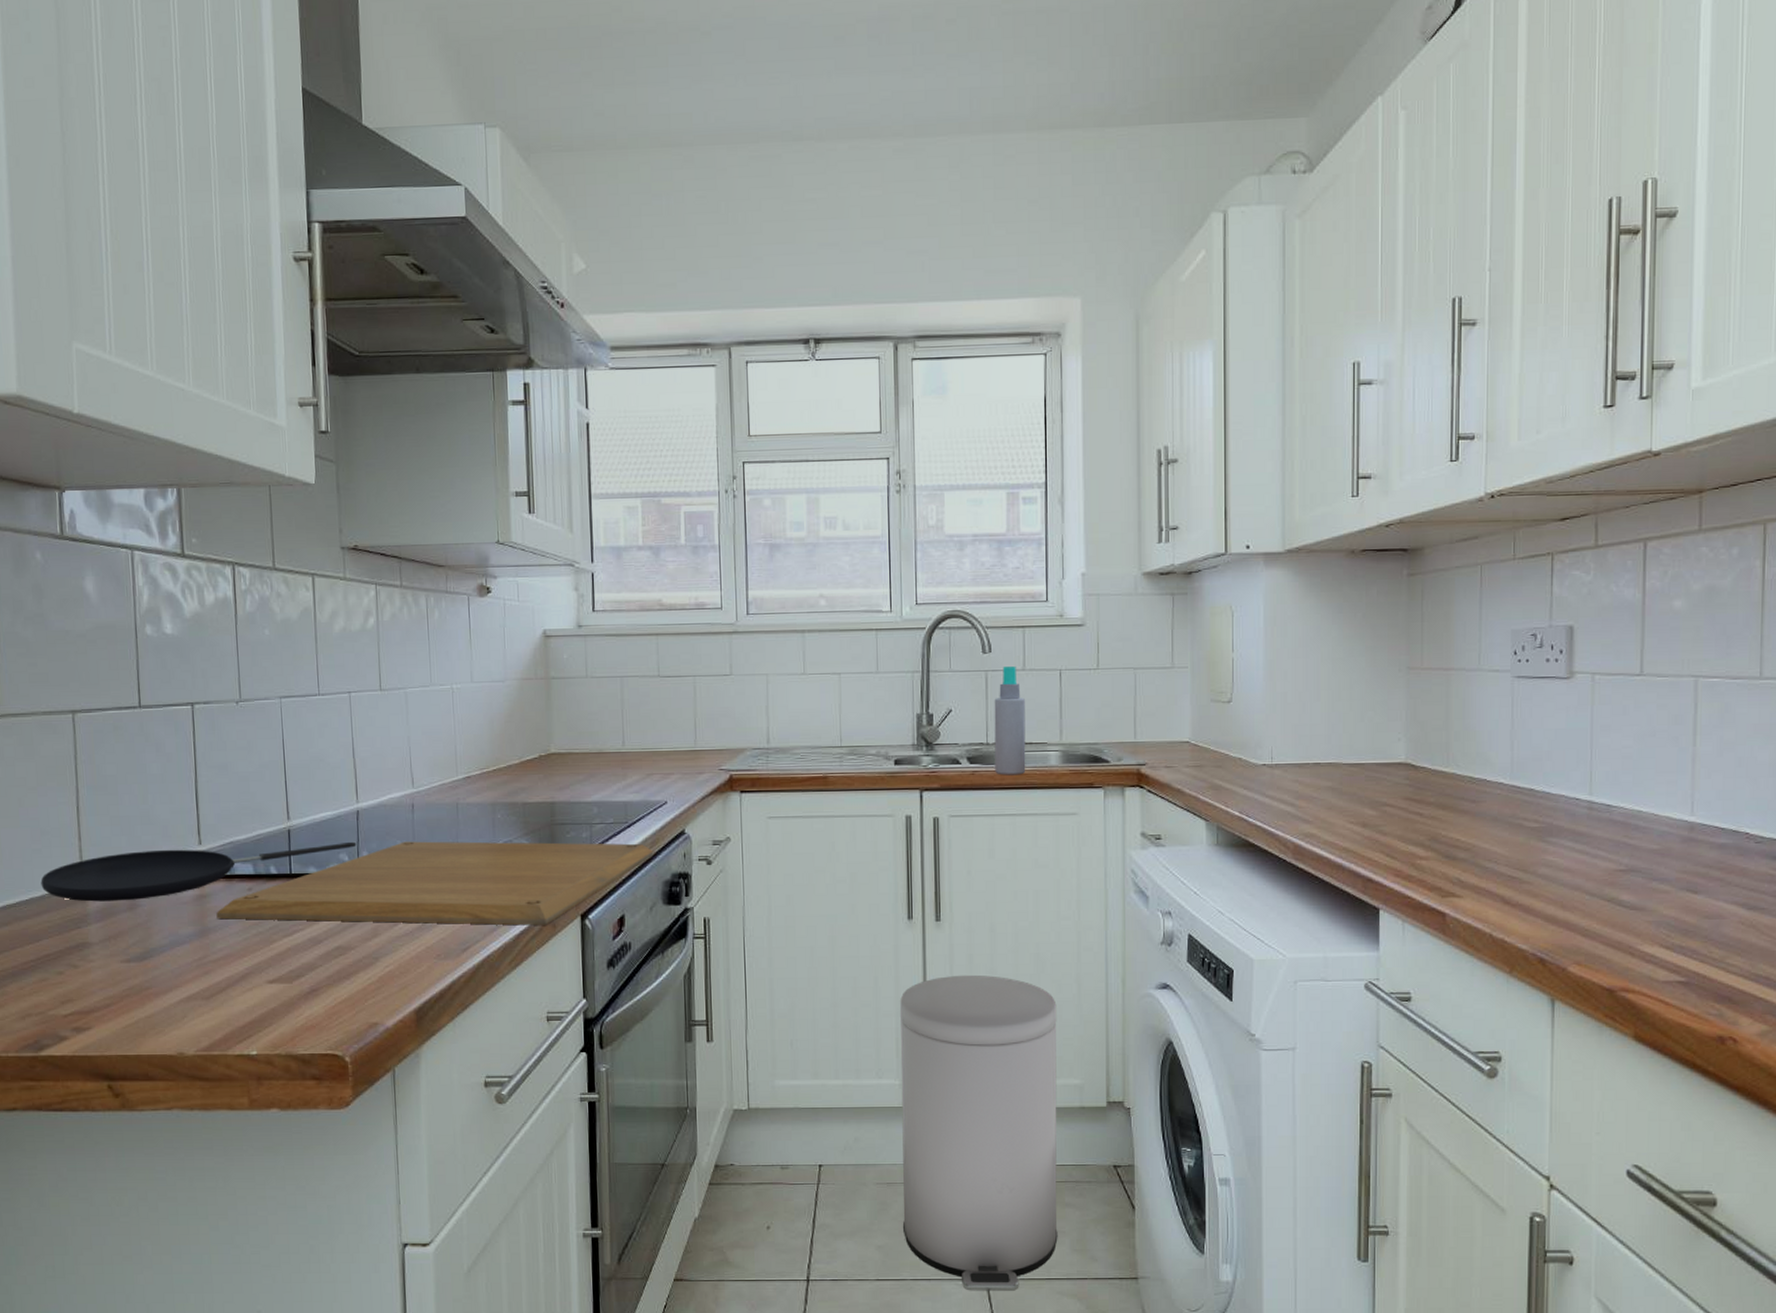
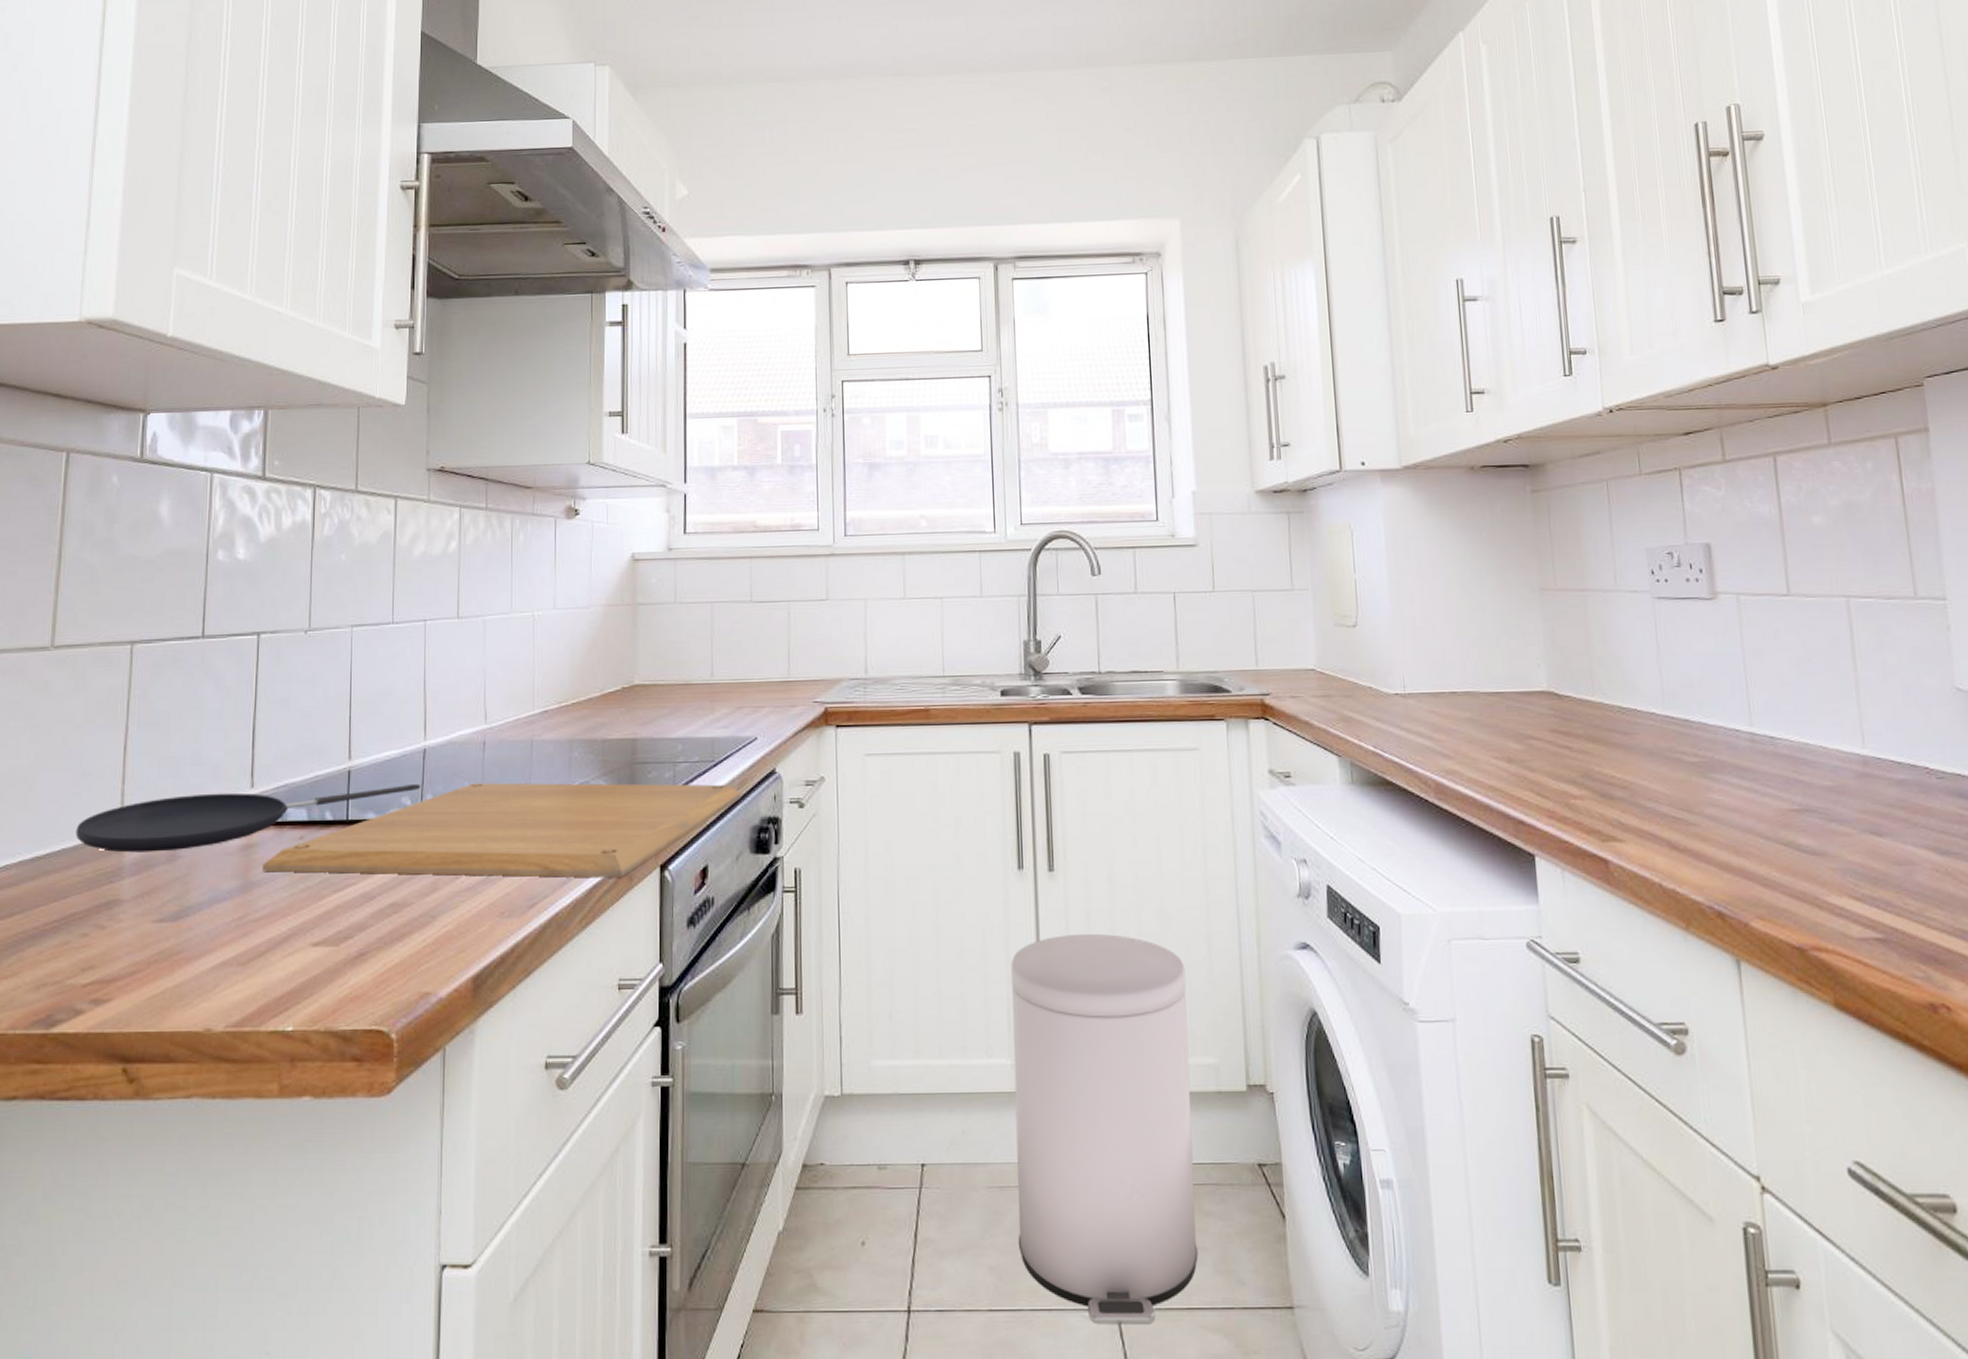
spray bottle: present [994,665,1026,776] -> none [1105,588,1142,707]

